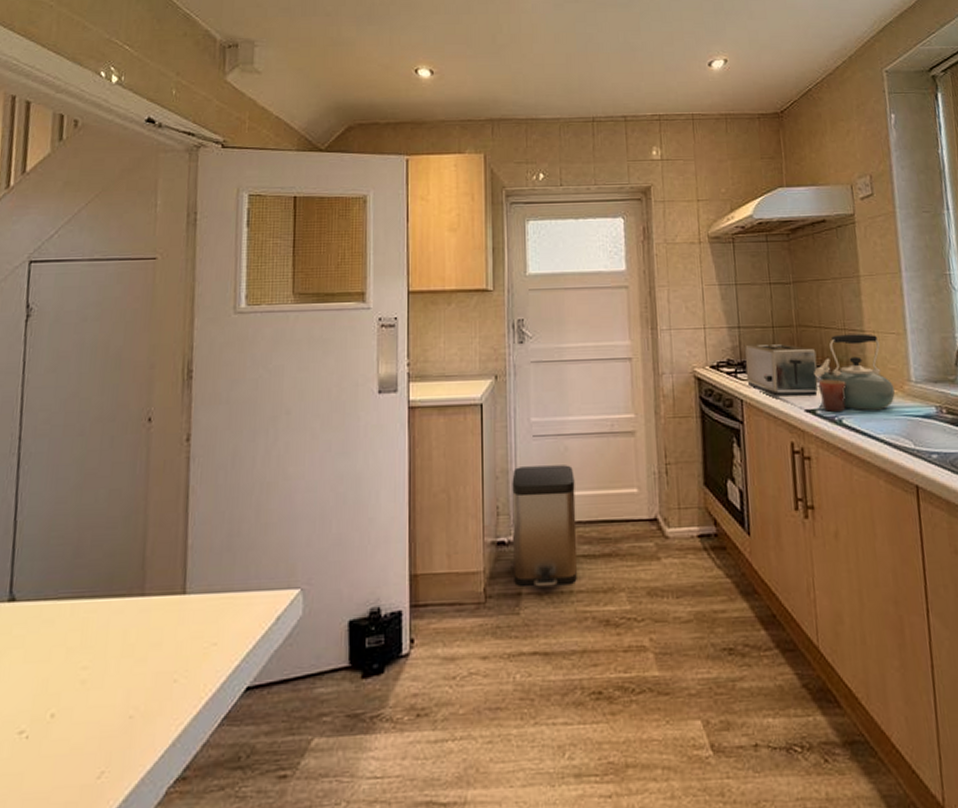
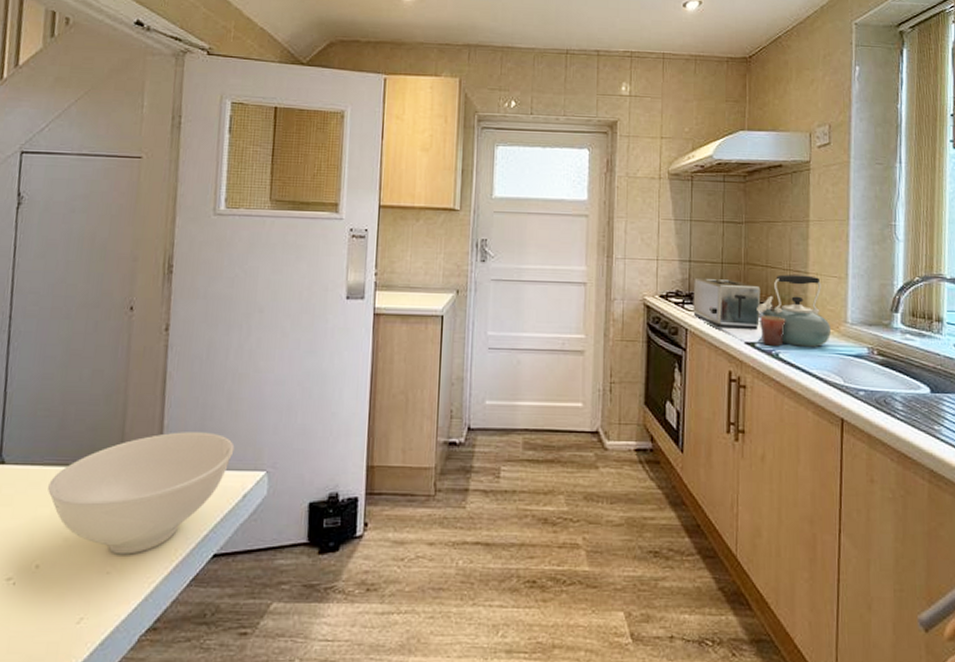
bowl: none [63,549,265,695] -> present [48,432,235,555]
pedal bin: present [512,465,578,587] -> none [462,376,525,485]

